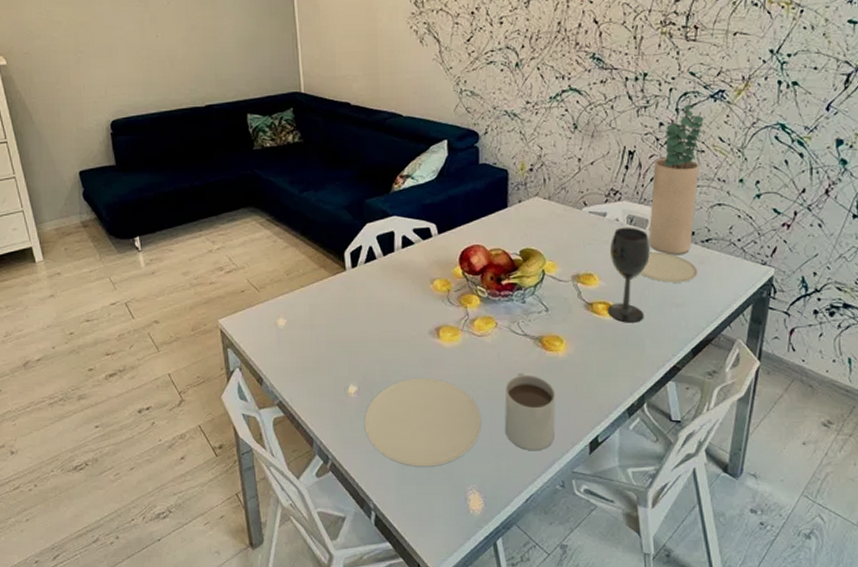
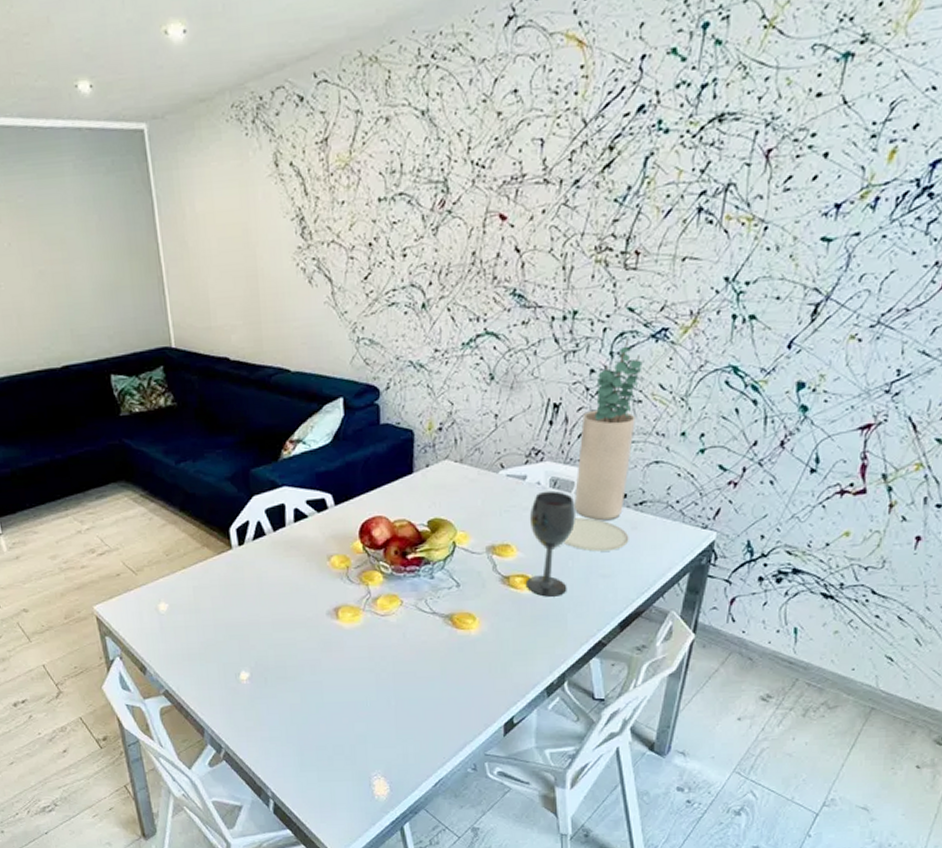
plate: present [365,377,481,467] -> none [259,661,386,754]
mug: present [504,373,556,451] -> none [411,654,468,735]

